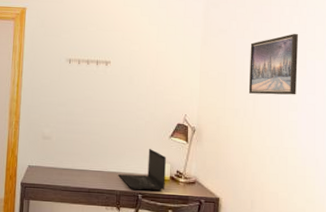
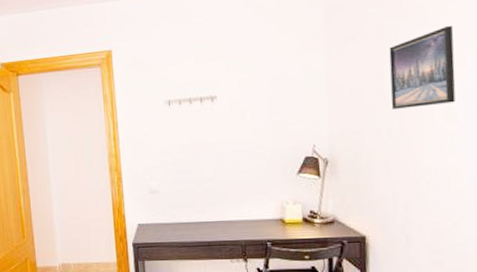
laptop: present [118,149,166,191] -> none [241,190,298,237]

